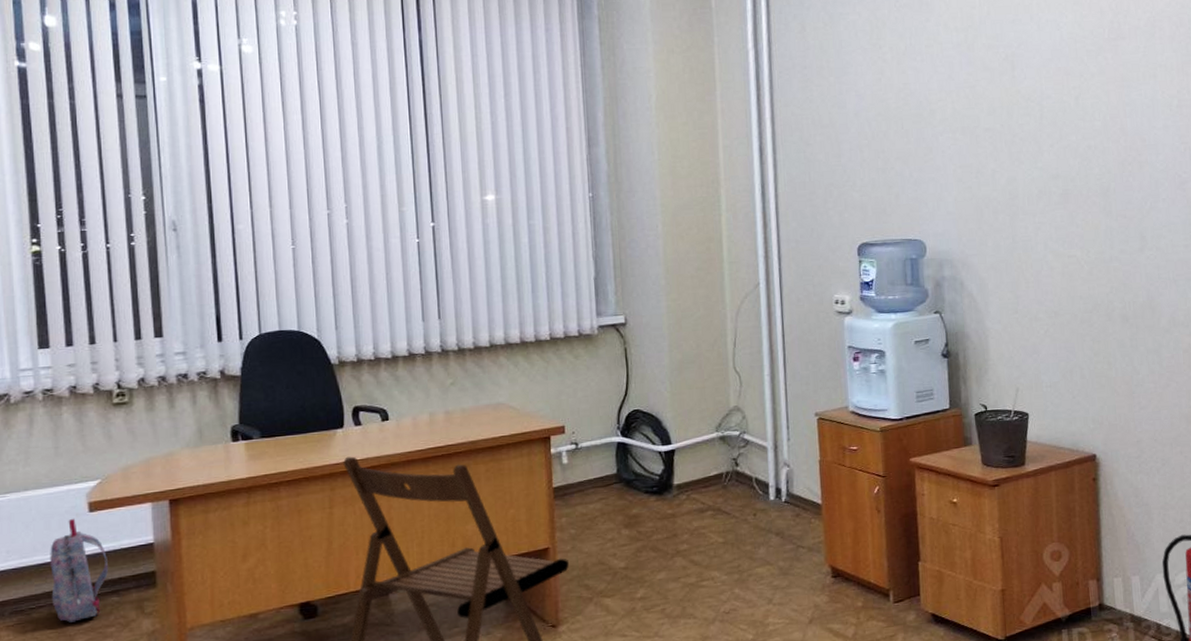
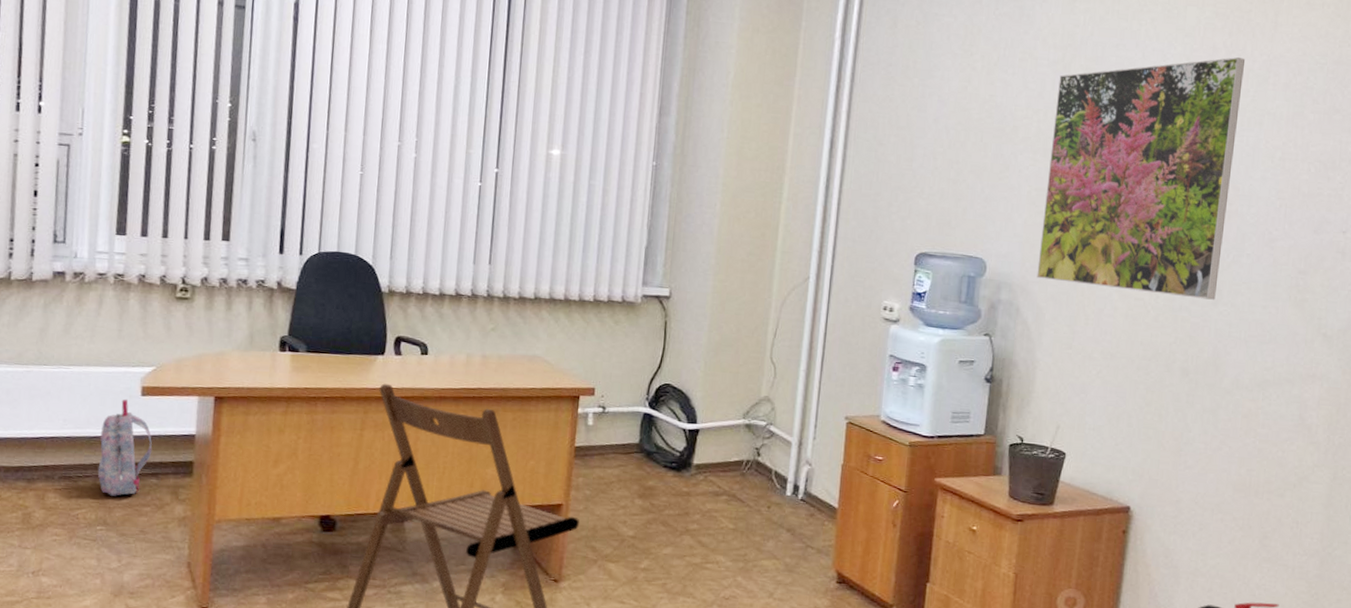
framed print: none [965,18,1141,251] -> present [1037,57,1246,300]

